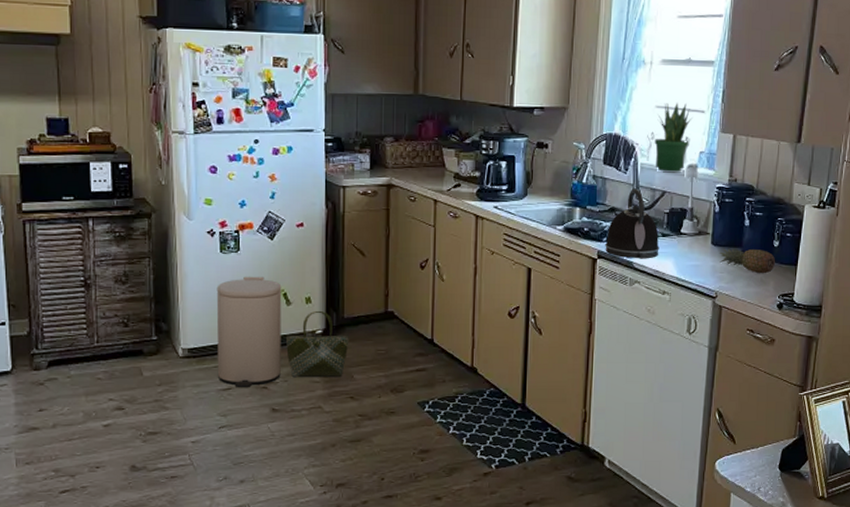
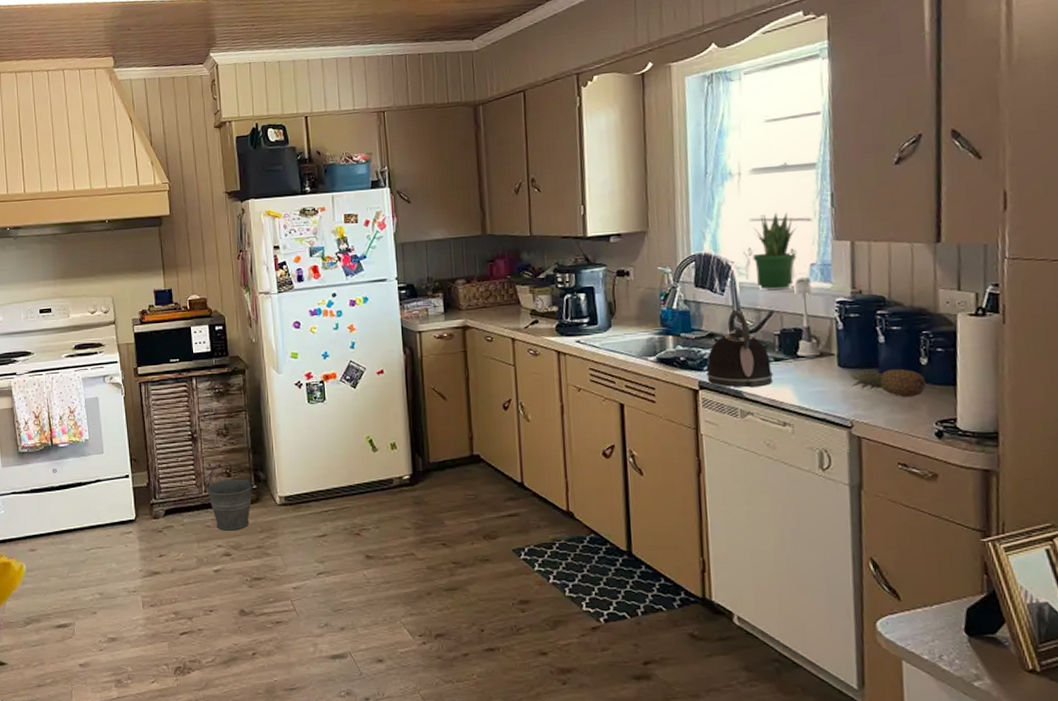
bucket: none [98,310,155,384] -> present [205,461,255,531]
pedal bin: present [216,276,282,388] -> none [307,424,372,535]
shopping bag: present [286,310,349,378] -> none [375,456,437,524]

